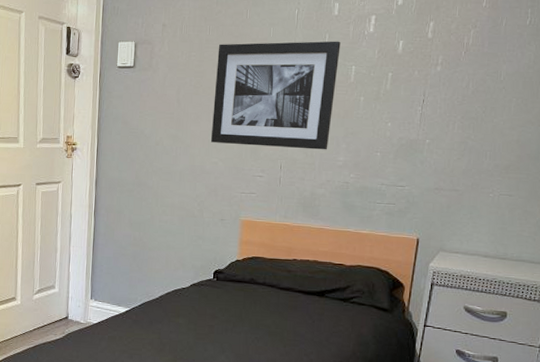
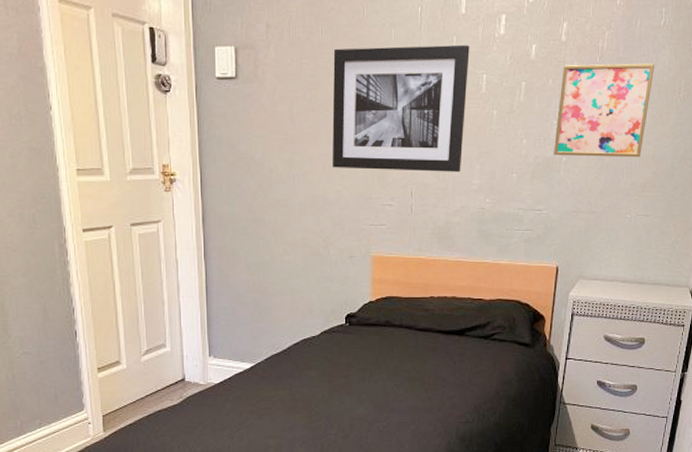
wall art: none [417,57,520,142] -> present [554,63,655,158]

